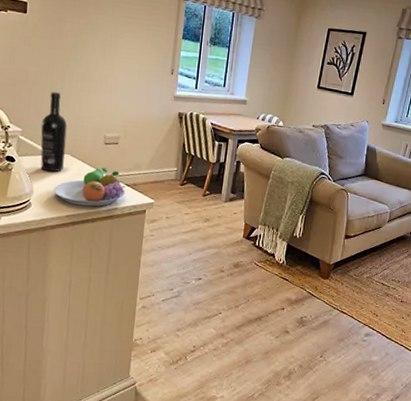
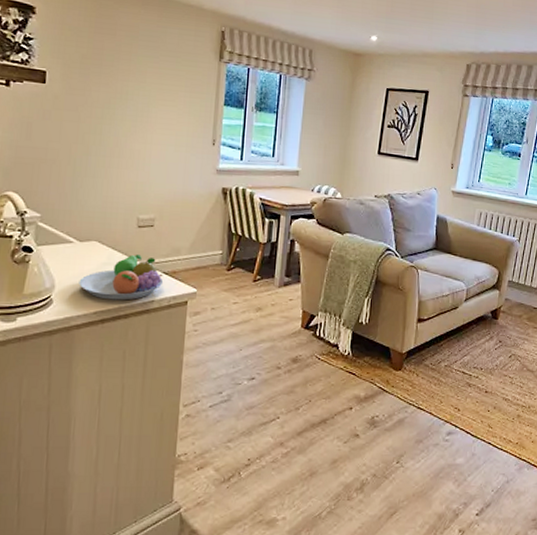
wine bottle: present [40,92,67,172] -> none [63,170,94,263]

